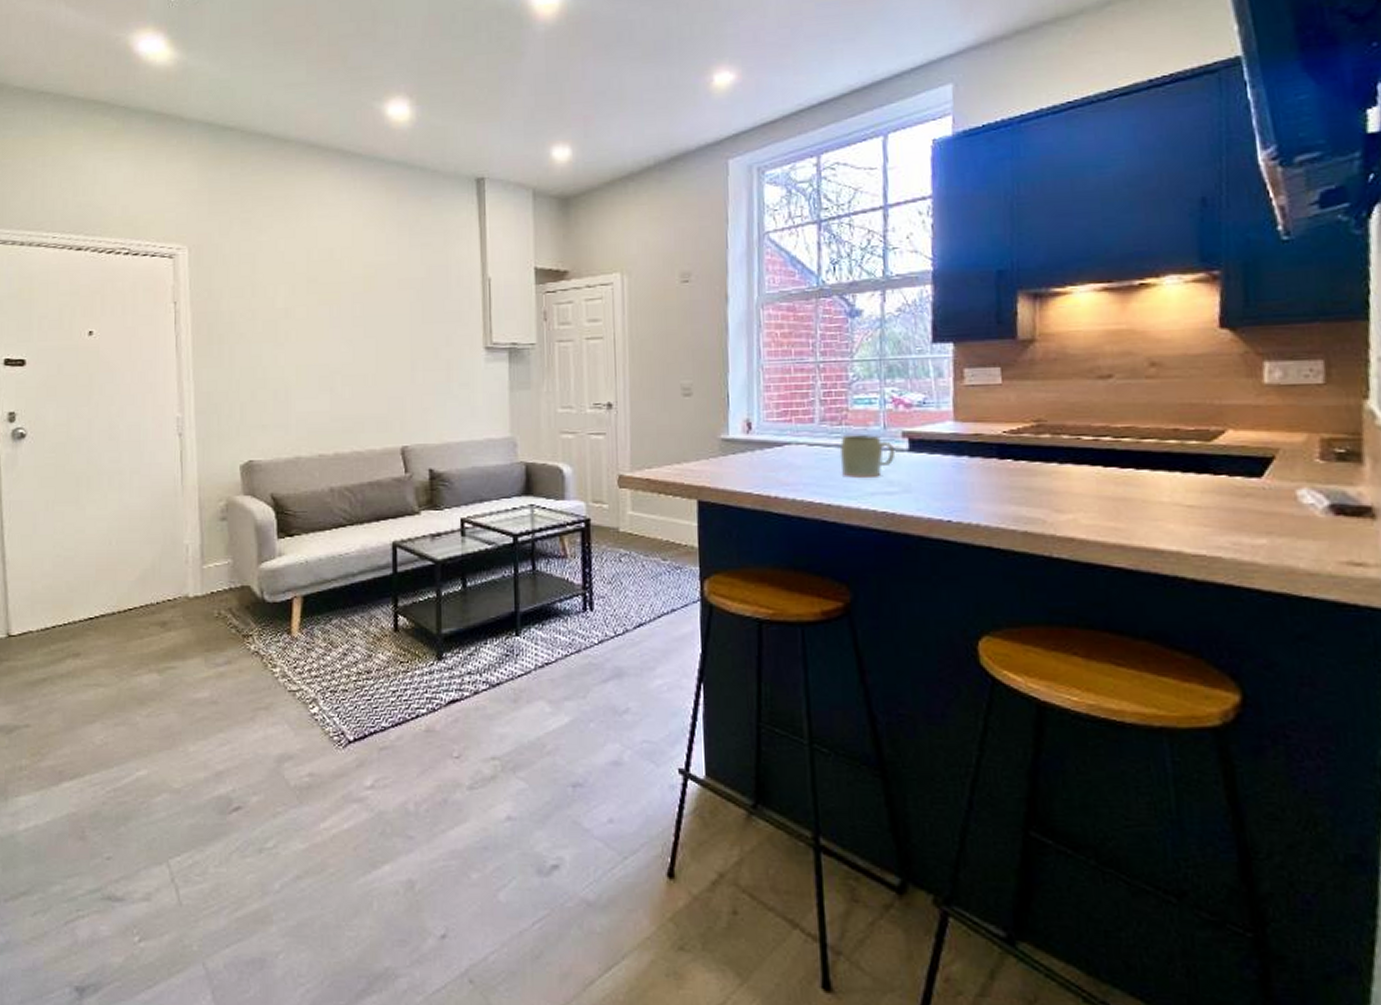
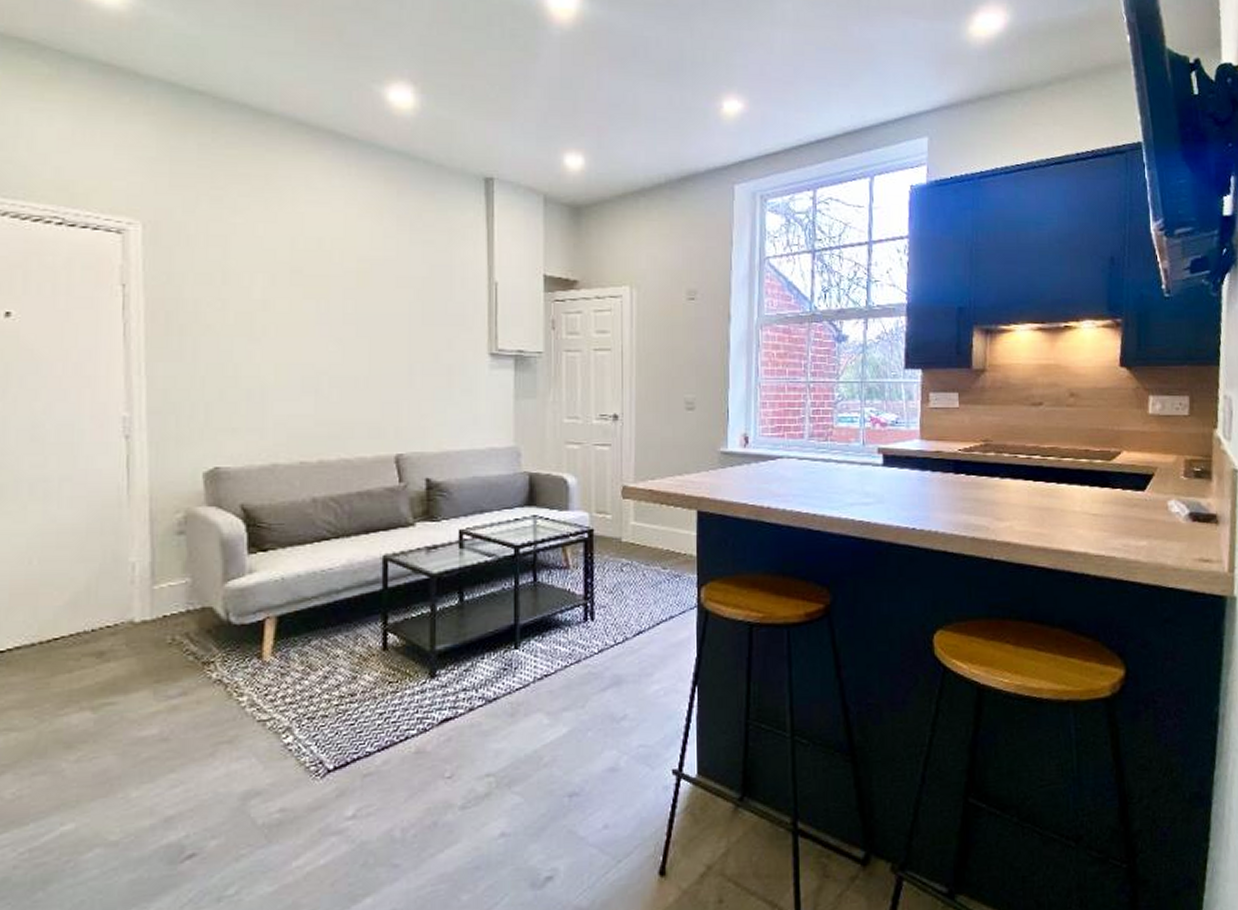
mug: present [839,435,896,478] -> none [825,450,872,489]

